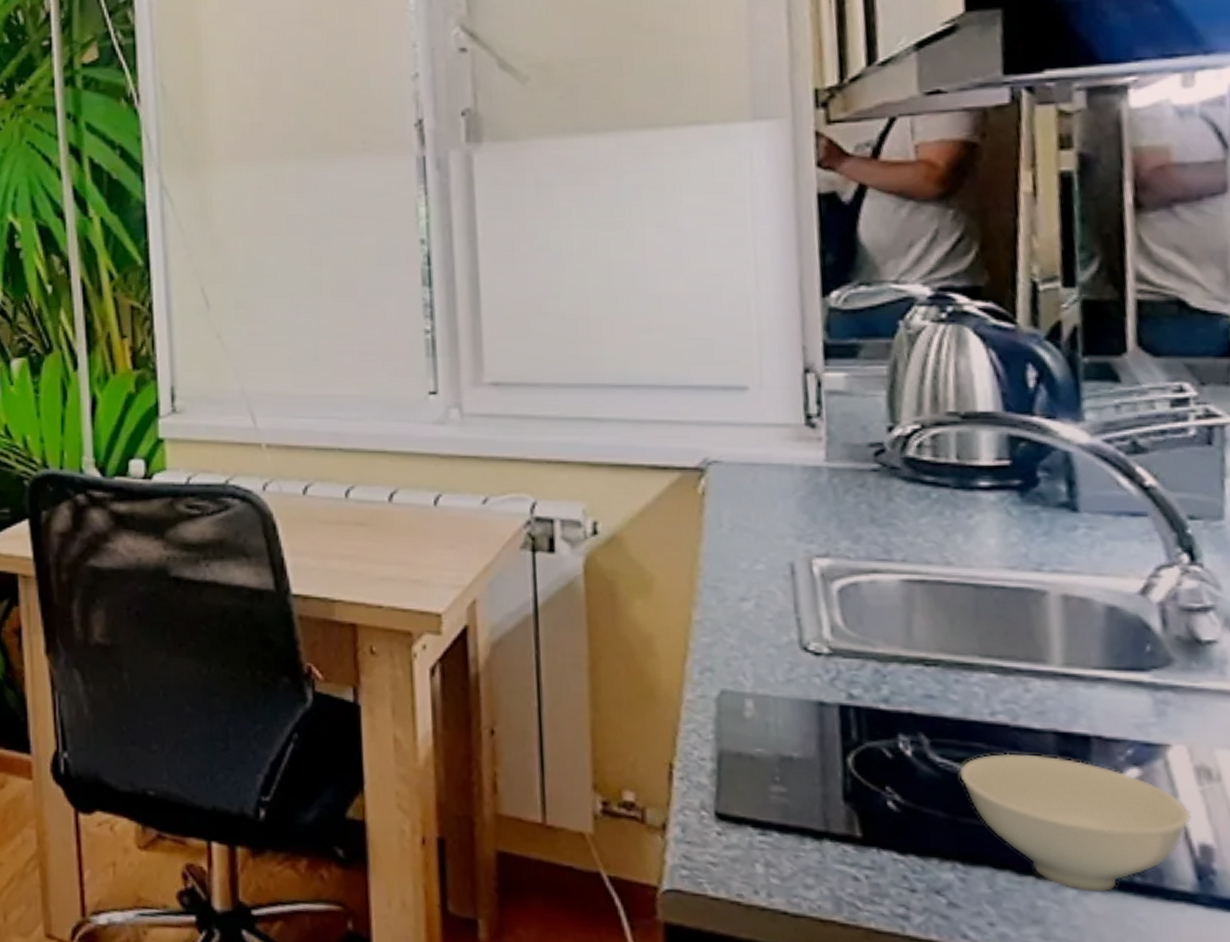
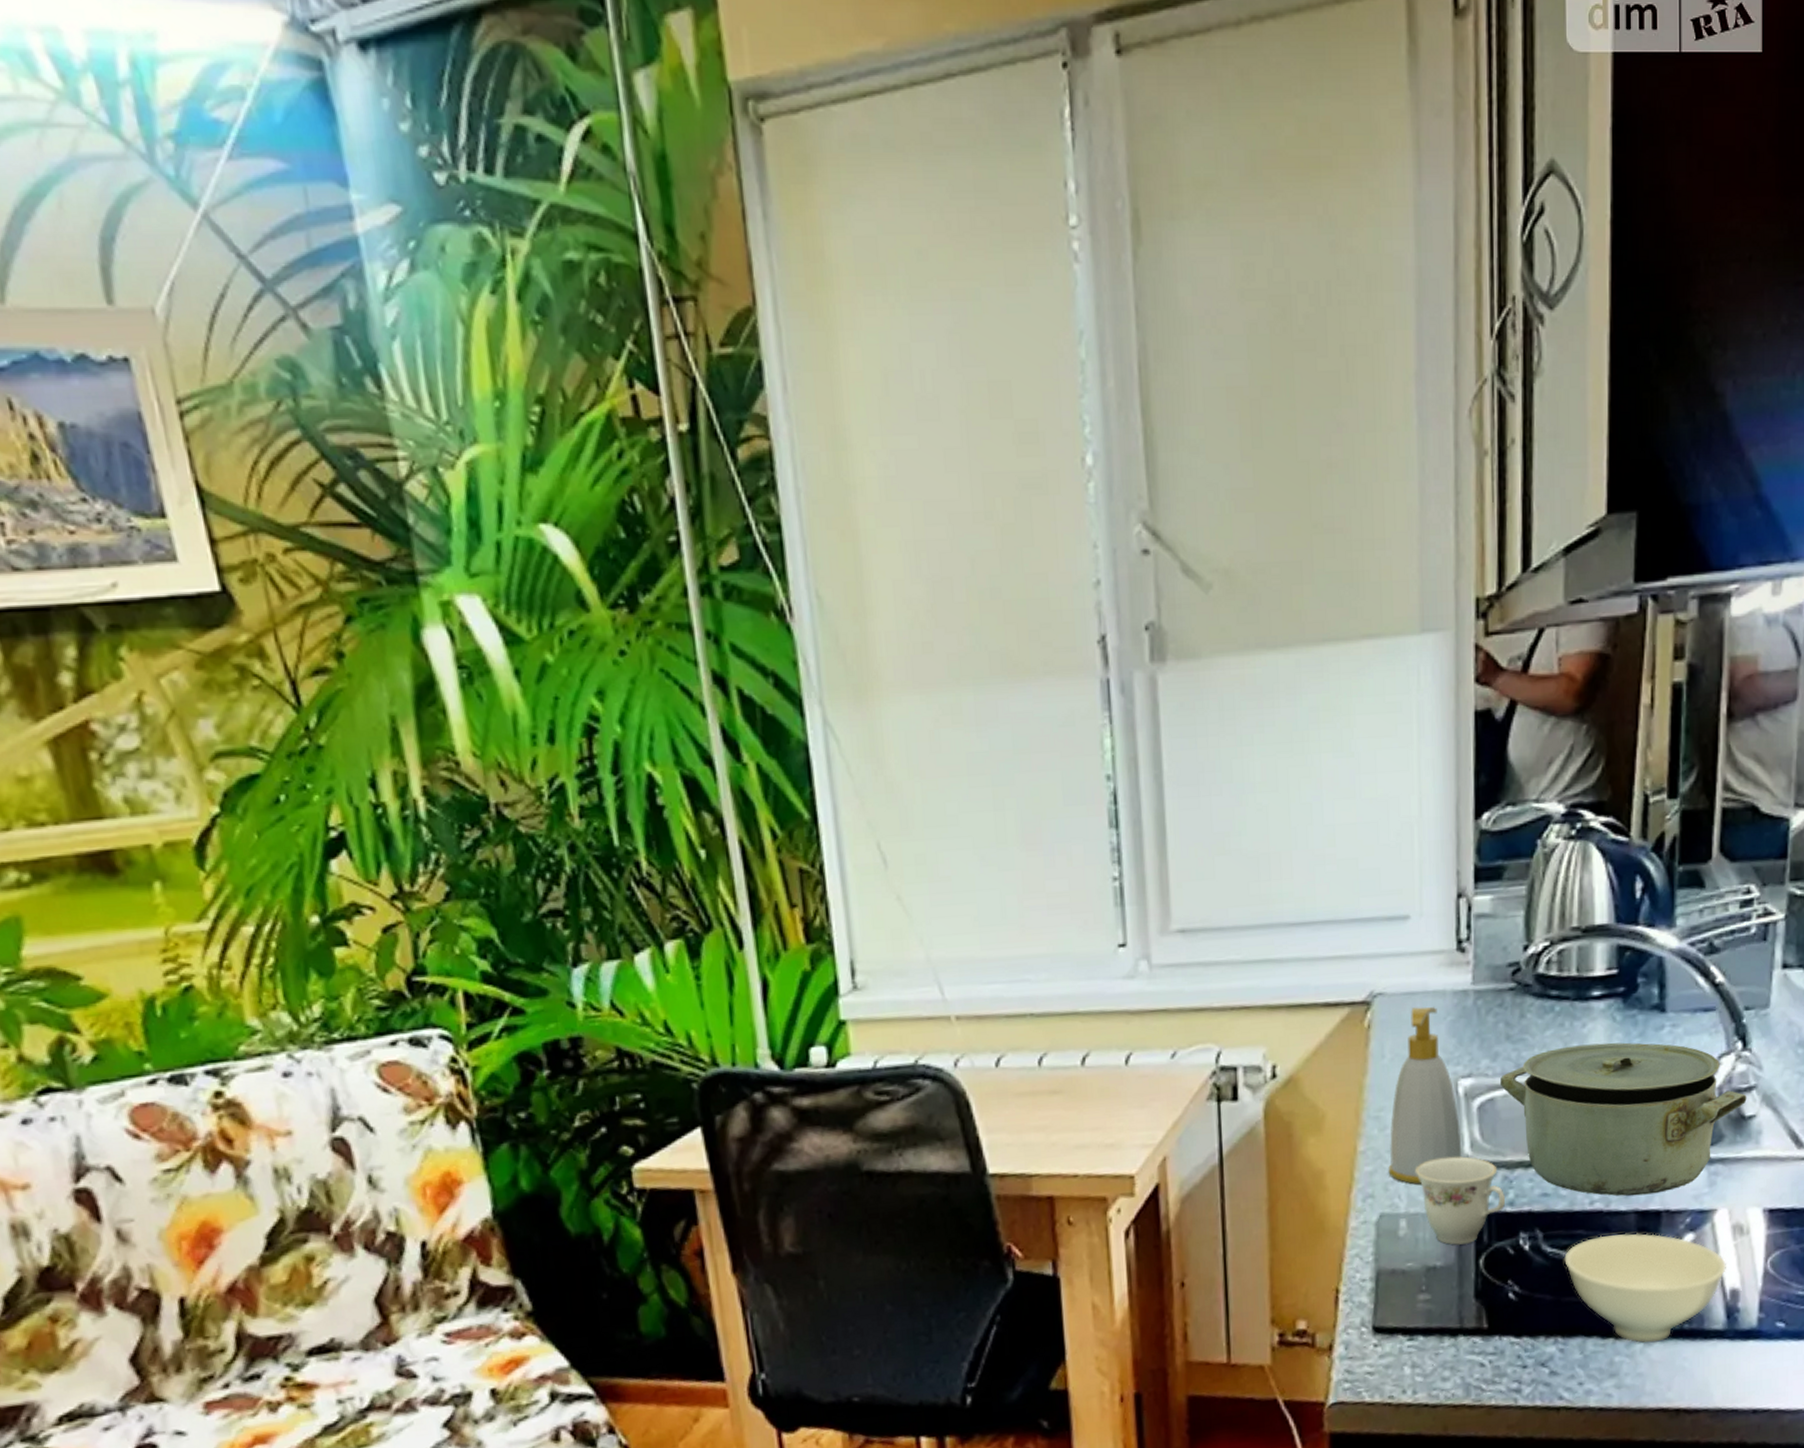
soap bottle: none [730,479,821,664] -> present [1388,1006,1462,1184]
teacup: none [763,639,878,738] -> present [1416,1156,1505,1245]
saucepan: none [865,537,1202,715] -> present [1500,1042,1747,1196]

